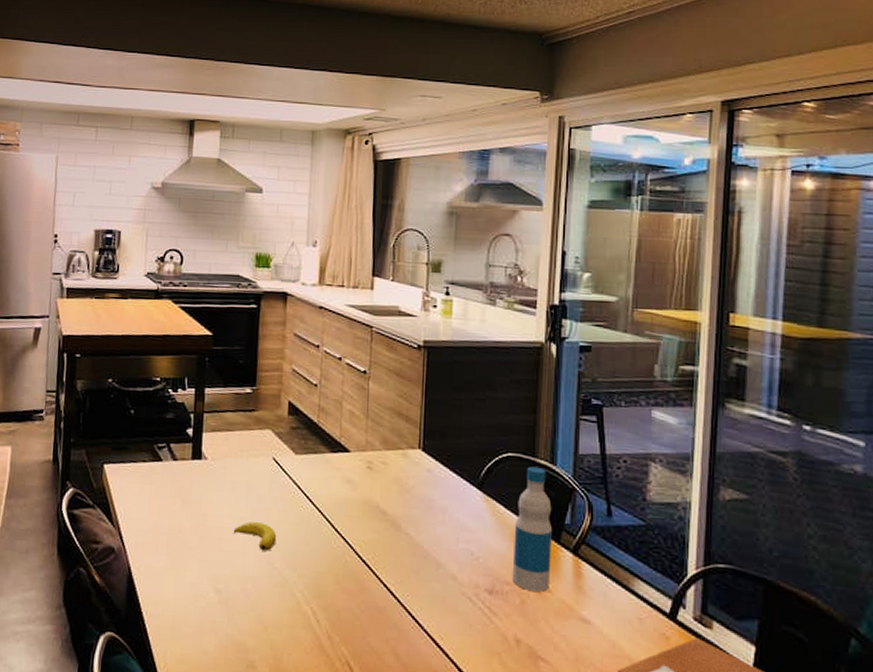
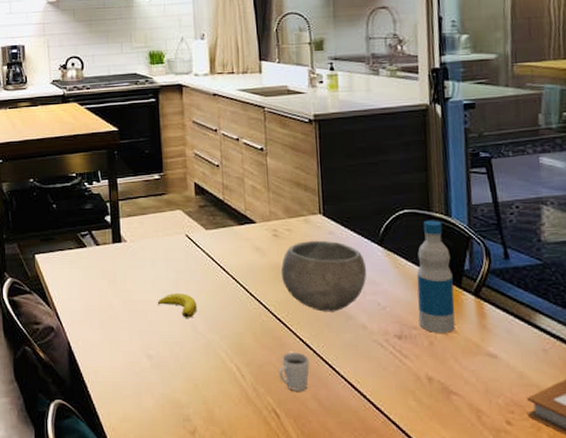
cup: none [357,597,391,644] -> present [279,350,310,391]
bowl: none [371,476,463,558] -> present [280,240,367,312]

